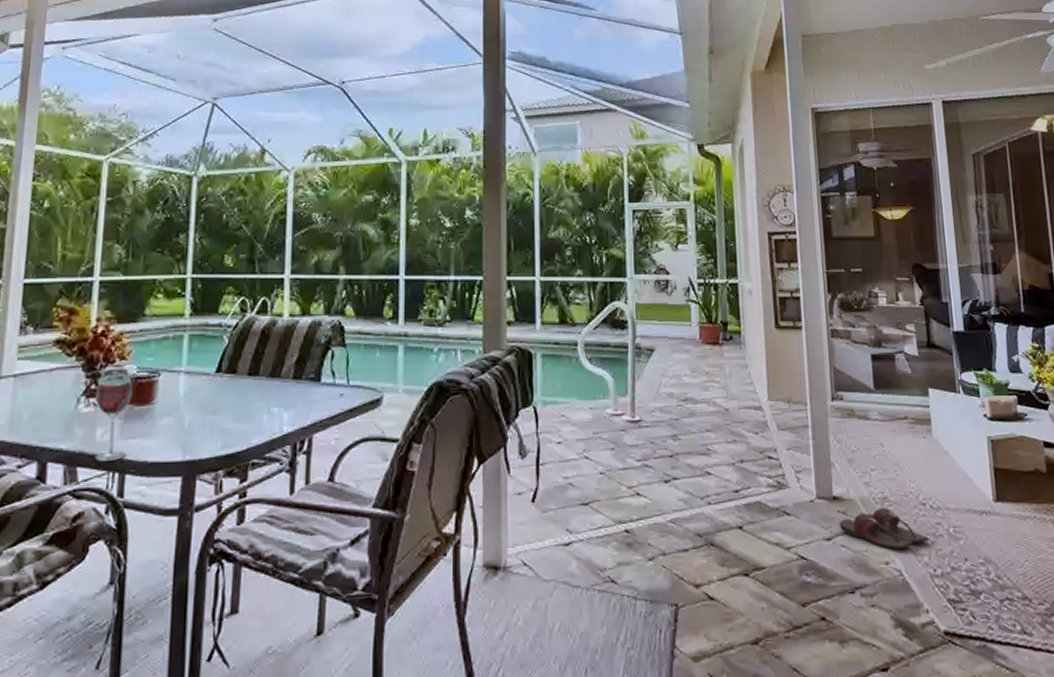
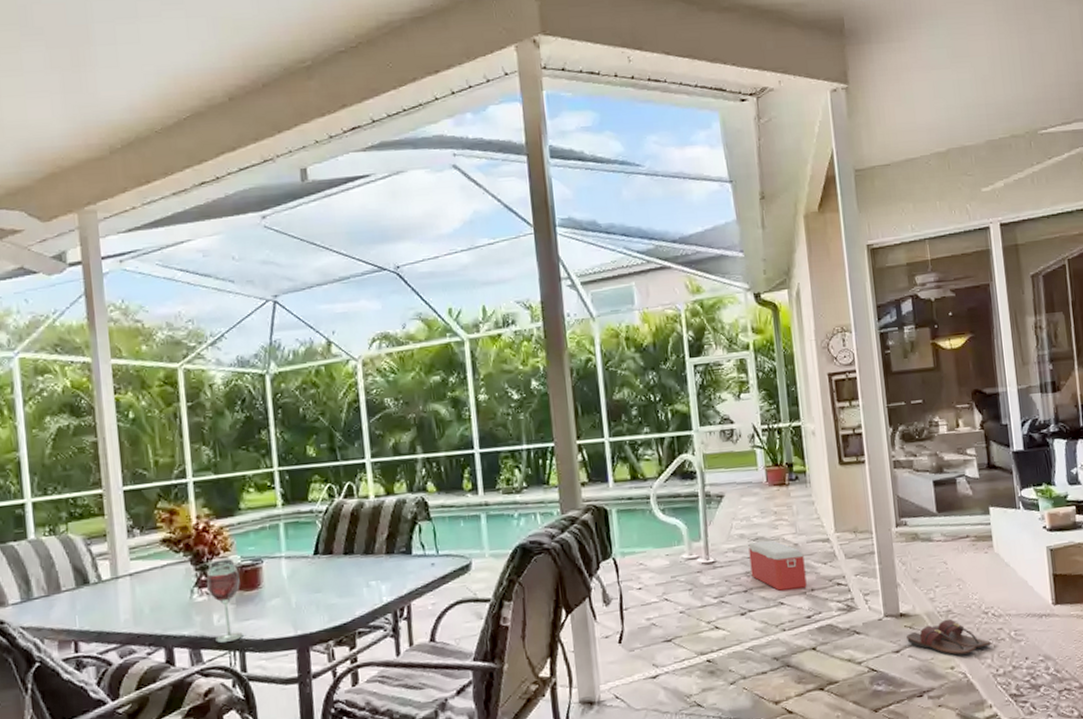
cooler: none [677,402,736,459] -> present [748,539,807,591]

